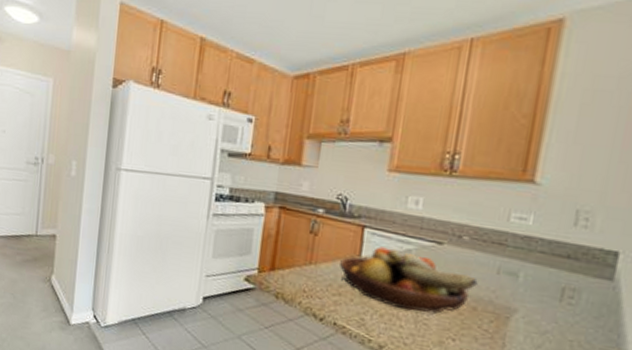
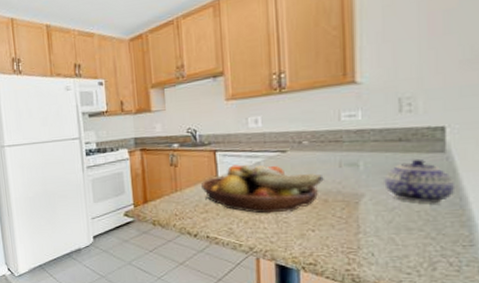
teapot: none [541,281,617,336] -> present [384,158,456,204]

